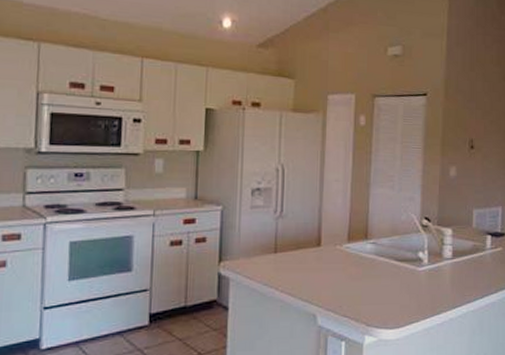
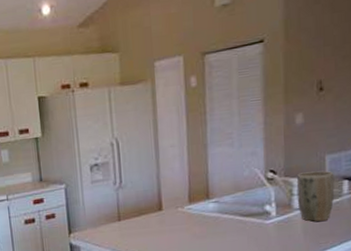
plant pot: none [447,223,480,273] -> present [296,170,335,222]

